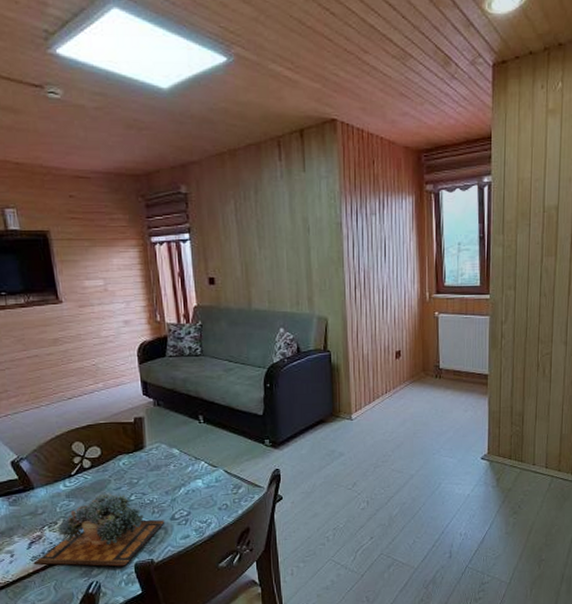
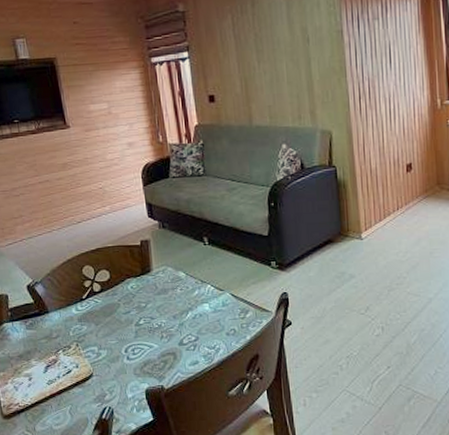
succulent plant: present [33,492,165,567] -> none [50,316,174,392]

